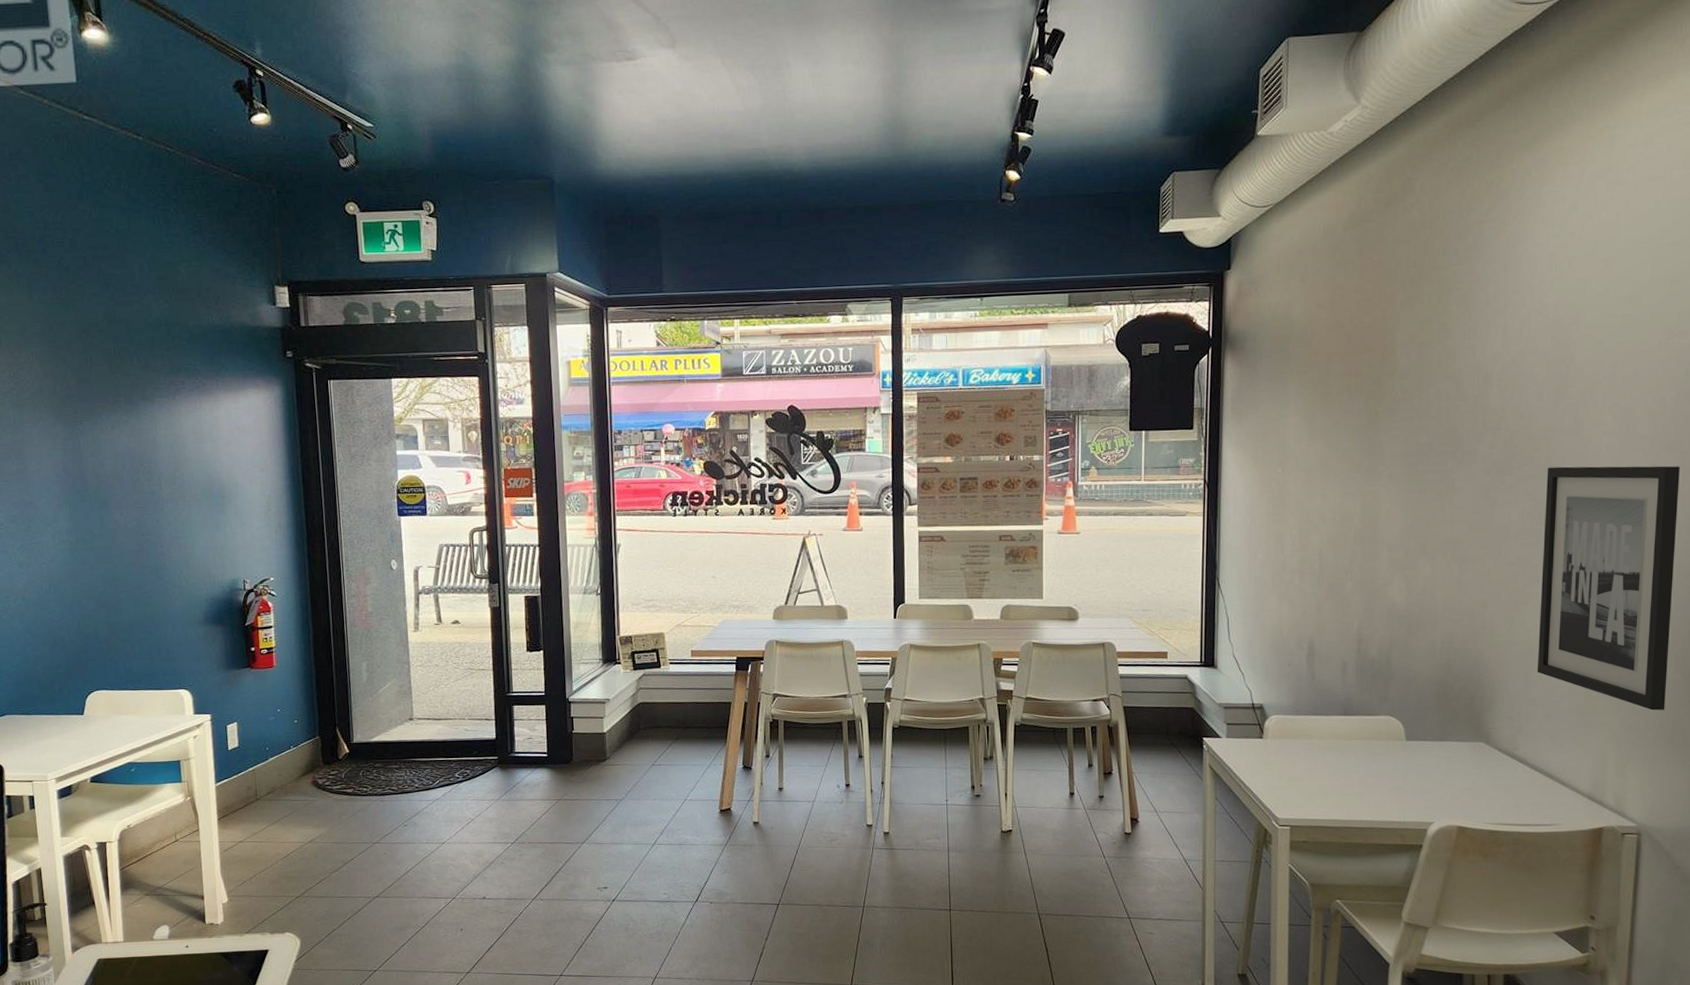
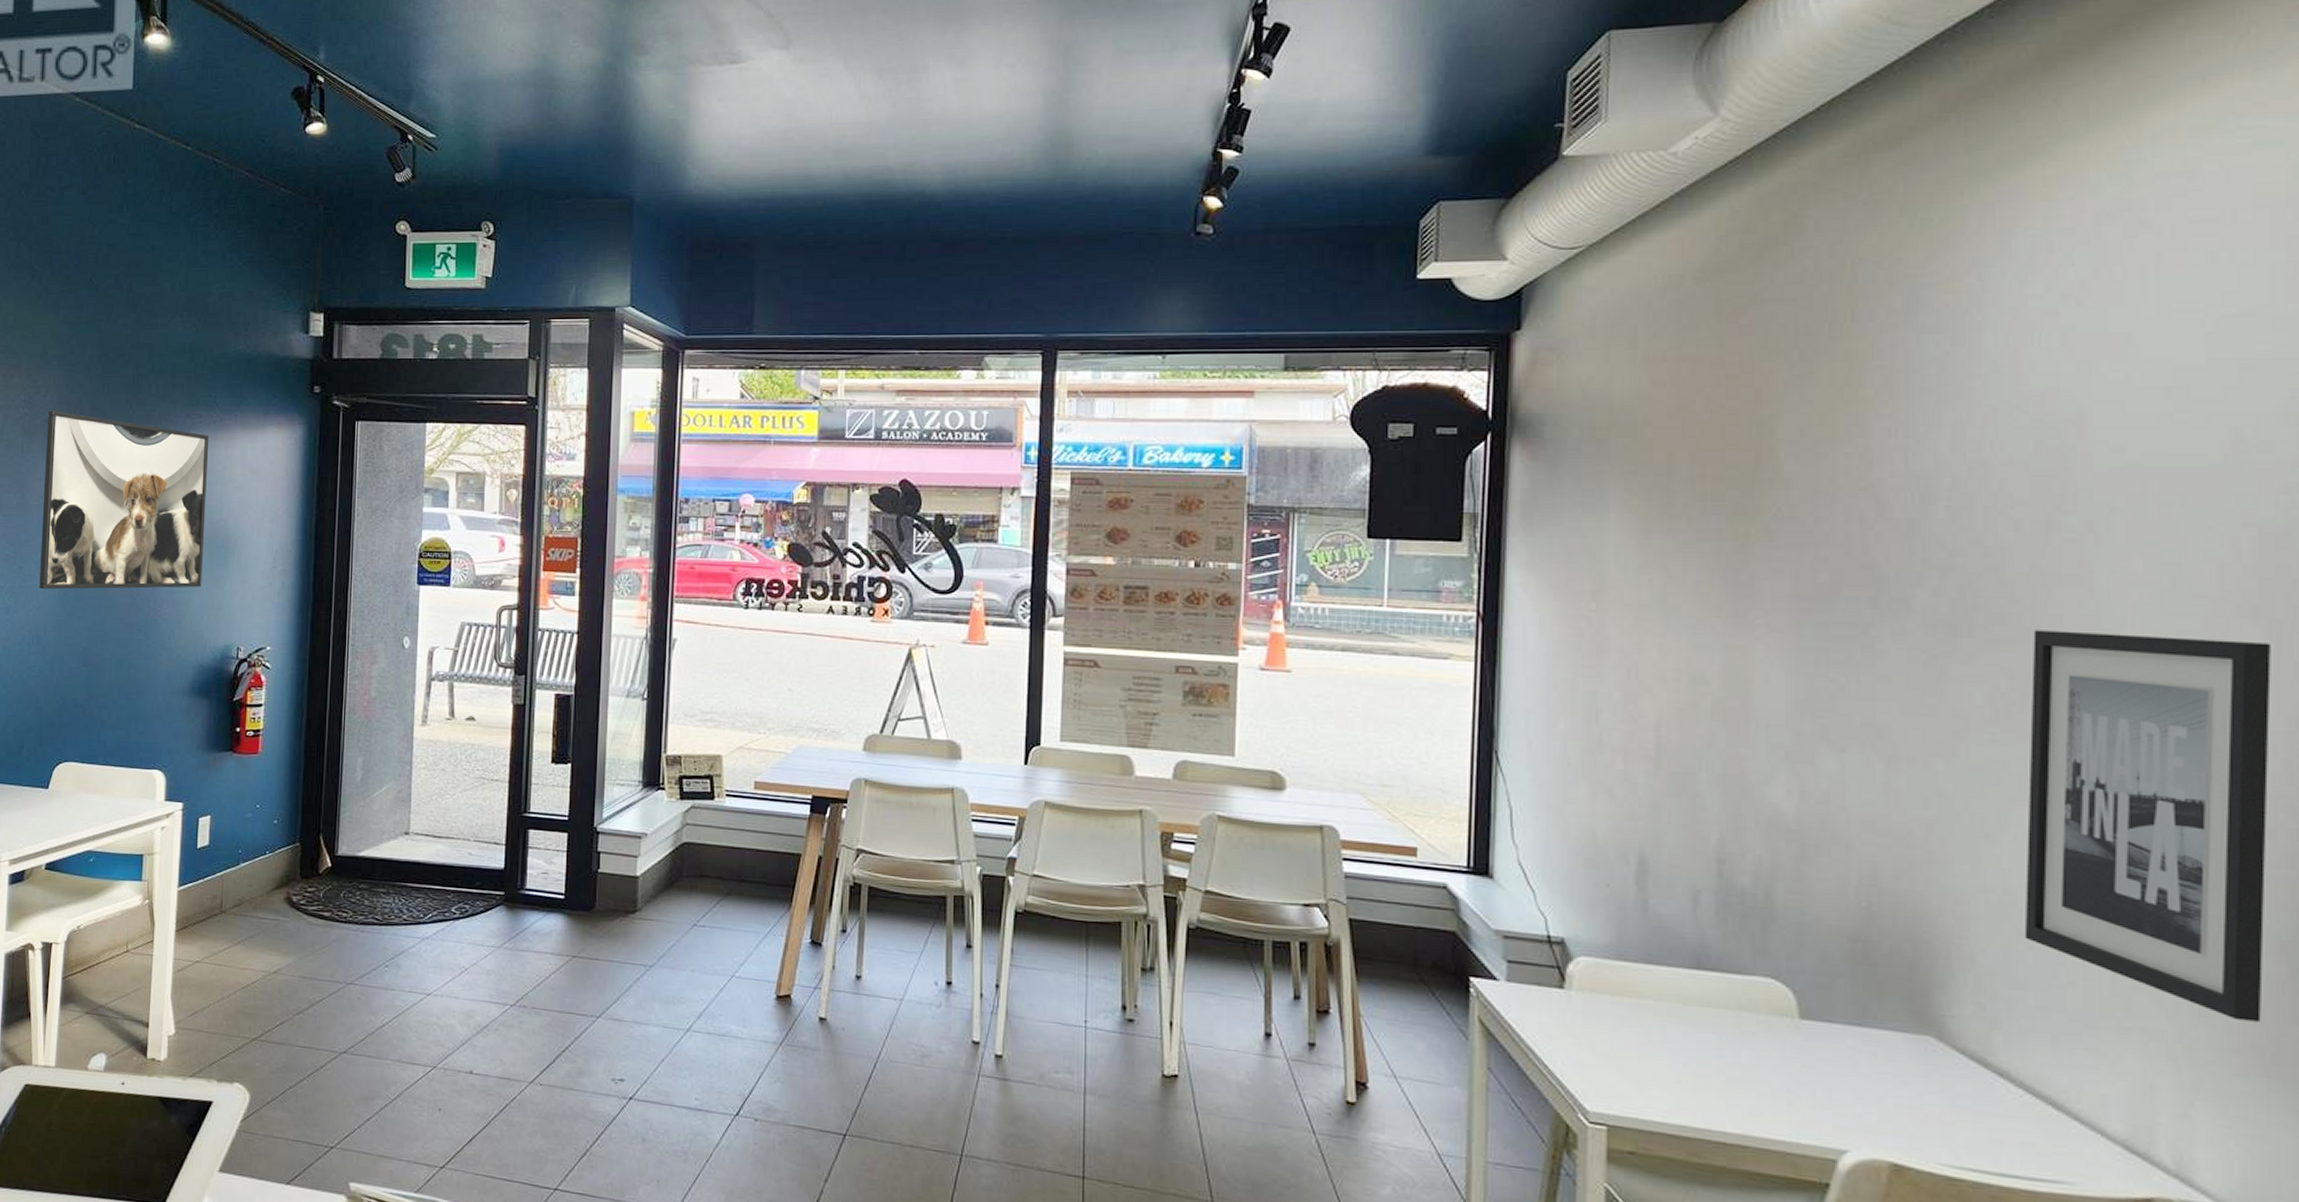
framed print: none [34,384,204,544] -> present [38,410,209,590]

